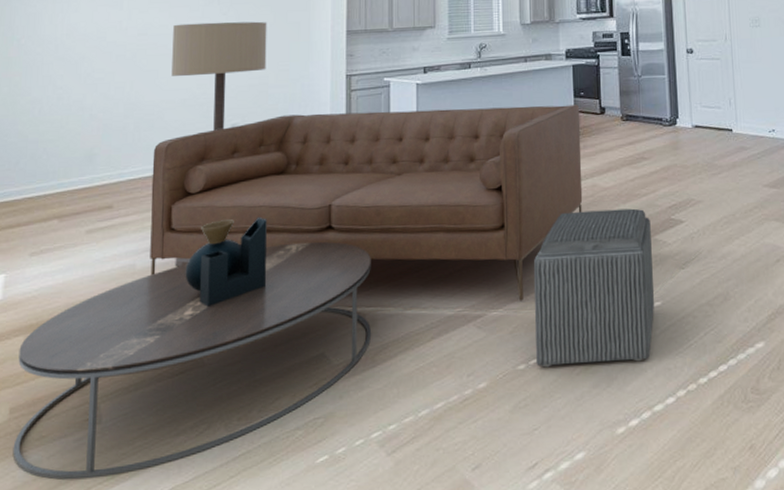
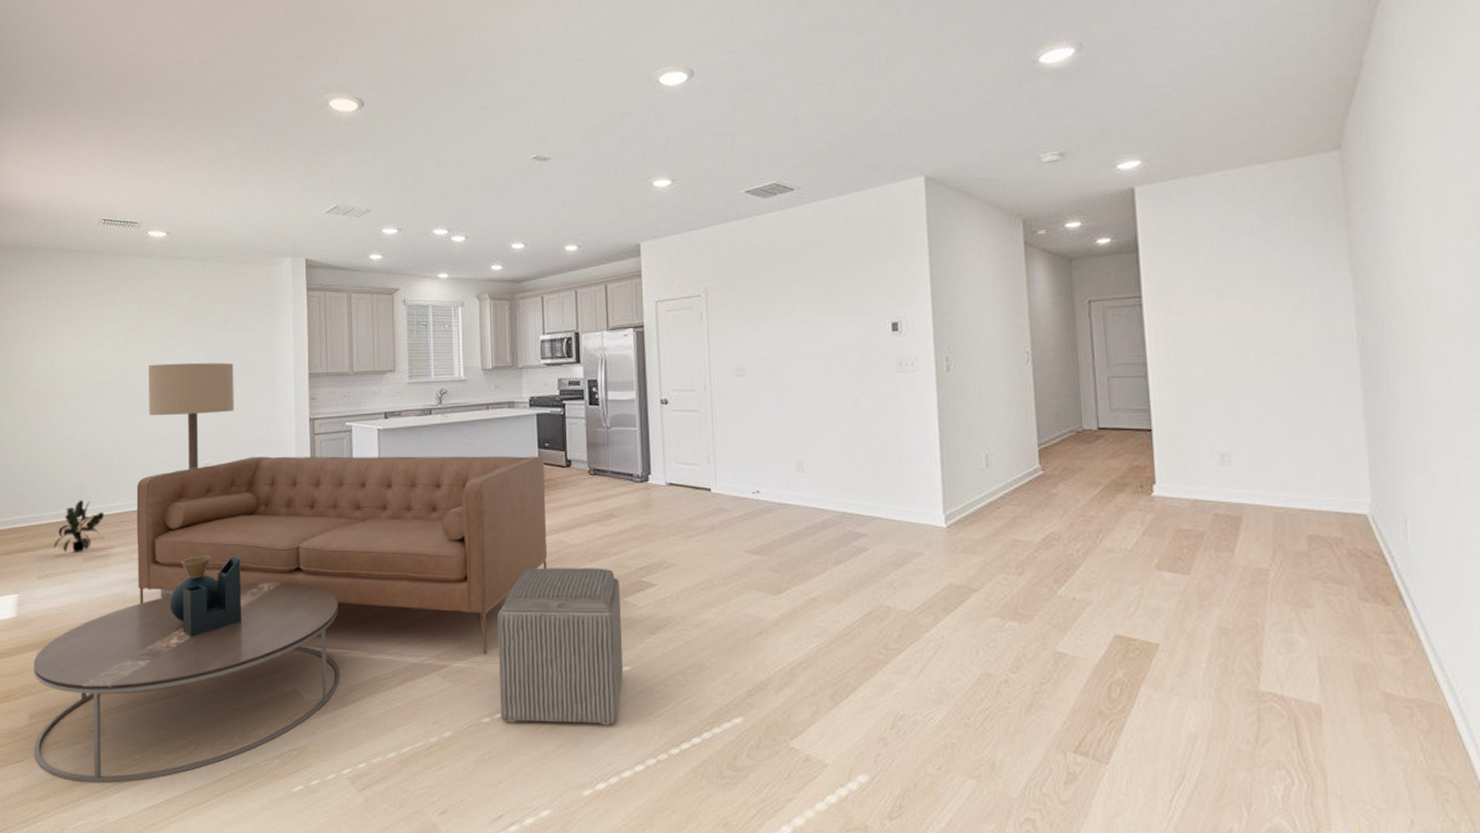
potted plant: none [51,168,115,225] -> present [53,500,105,552]

